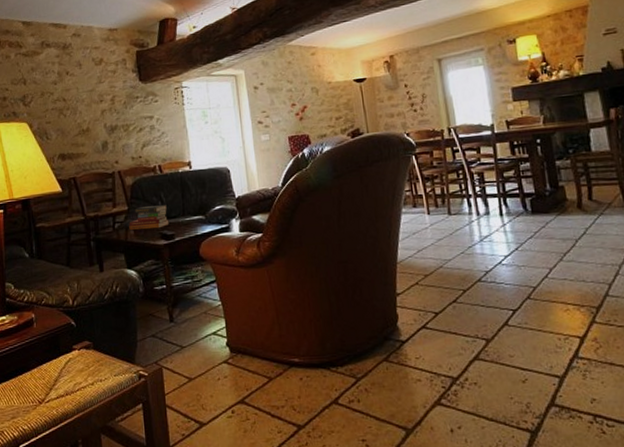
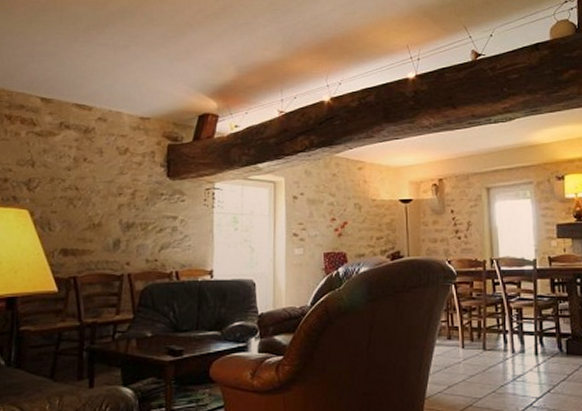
books: present [129,205,169,231] -> none [131,315,179,343]

